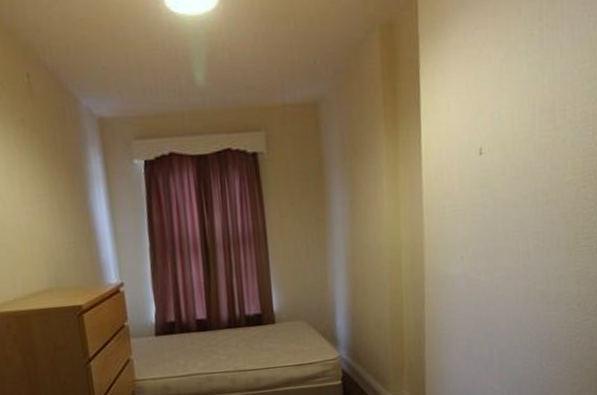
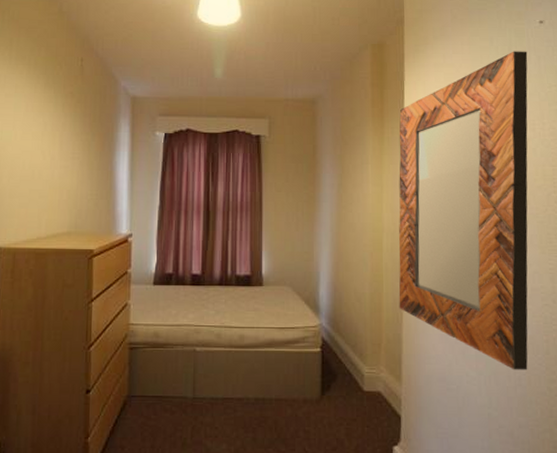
home mirror: none [415,19,560,378] -> present [398,51,528,370]

